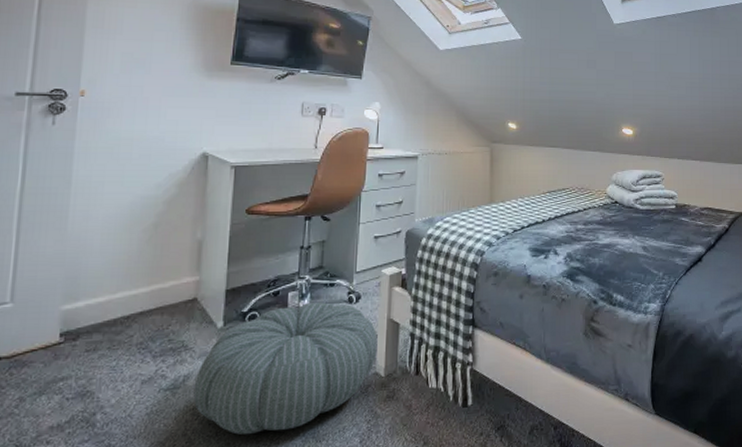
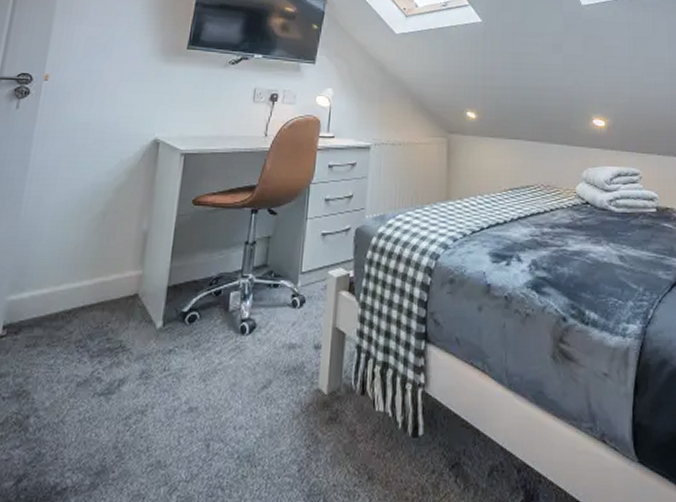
pouf: present [193,301,378,436] -> none [127,304,322,453]

